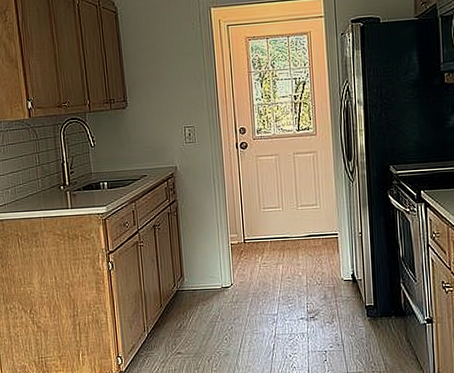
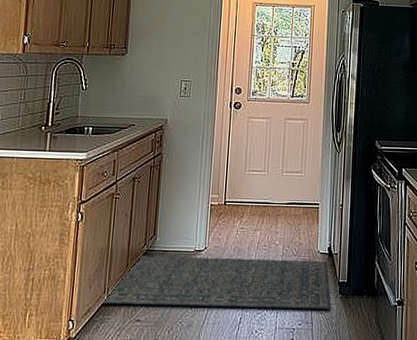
rug: none [143,287,360,342] -> present [100,256,331,310]

